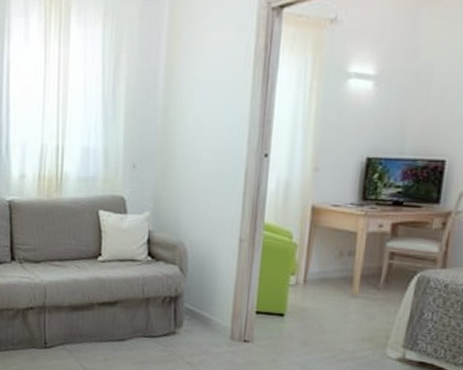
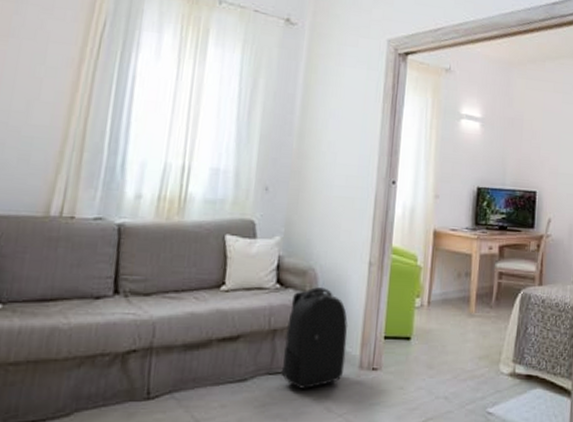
backpack: none [155,261,219,353] -> present [281,287,348,389]

